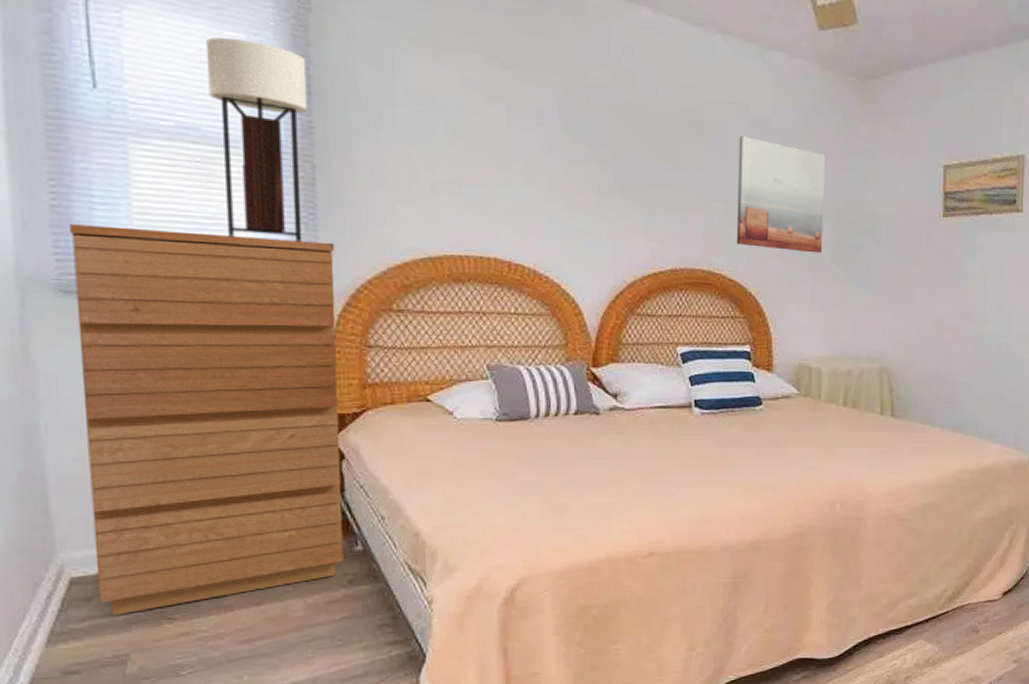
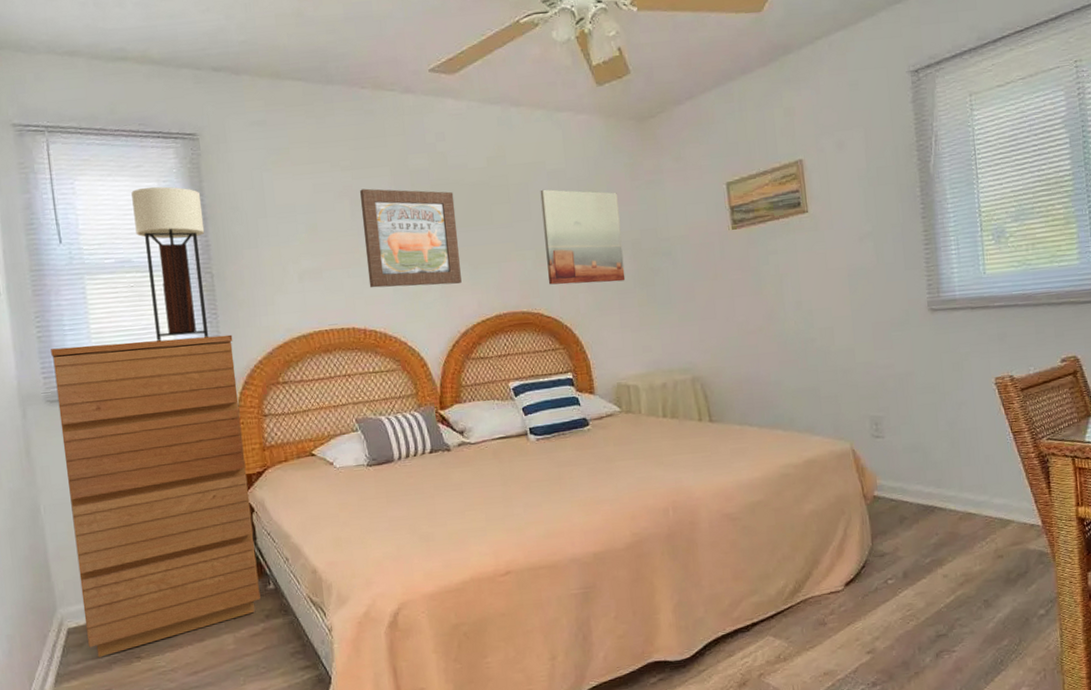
wall art: none [520,94,637,226] -> present [360,188,462,288]

